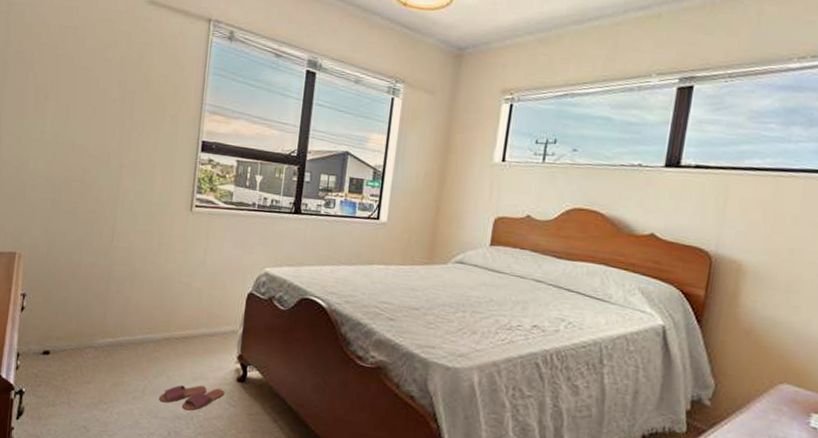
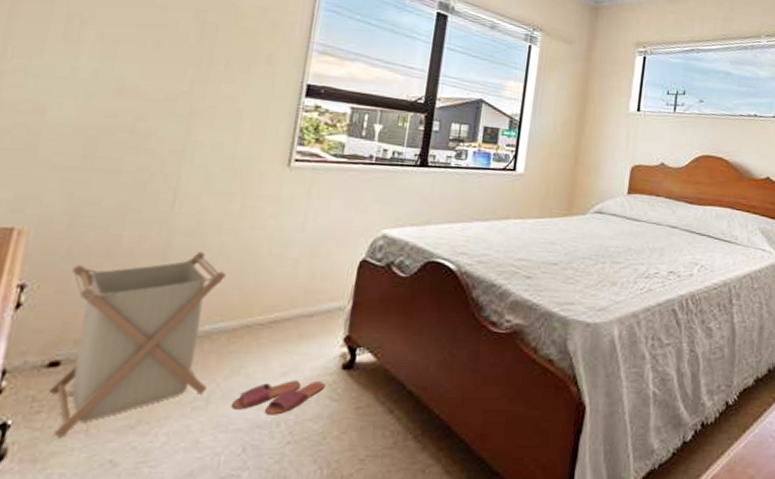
laundry basket: none [44,277,151,405] -> present [48,251,227,437]

